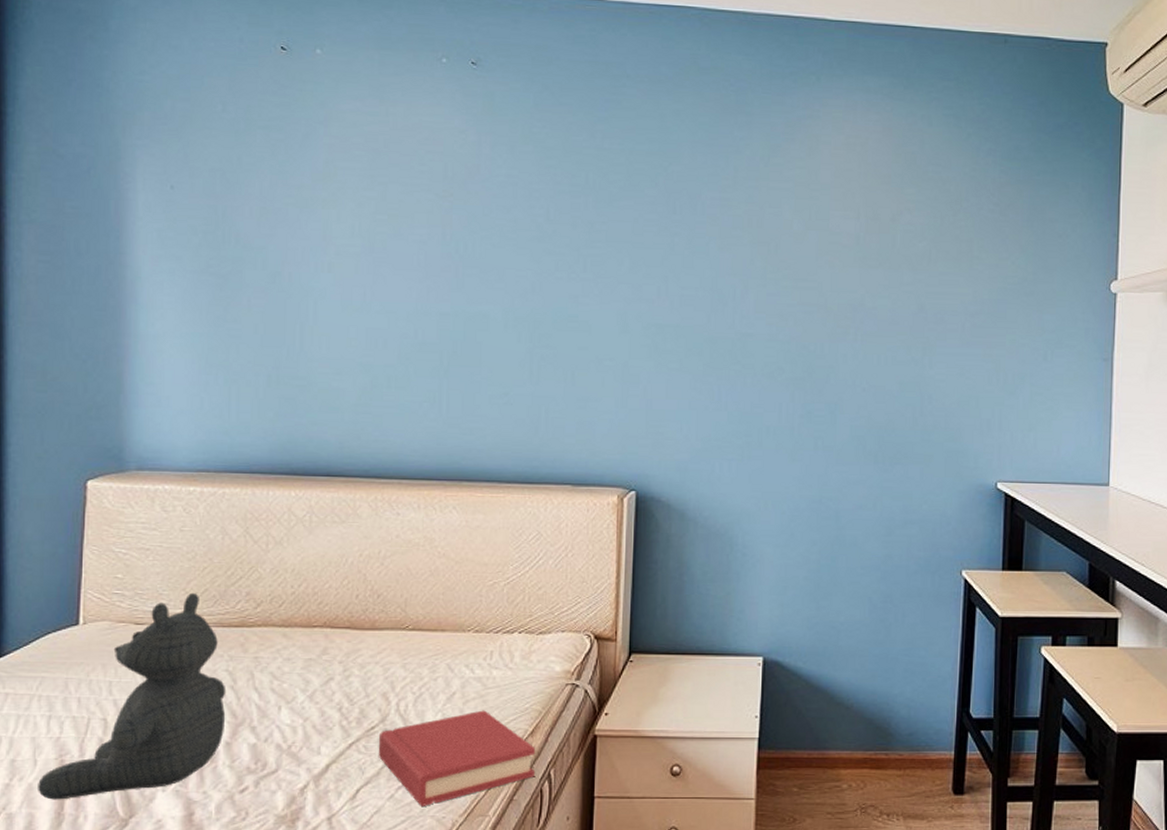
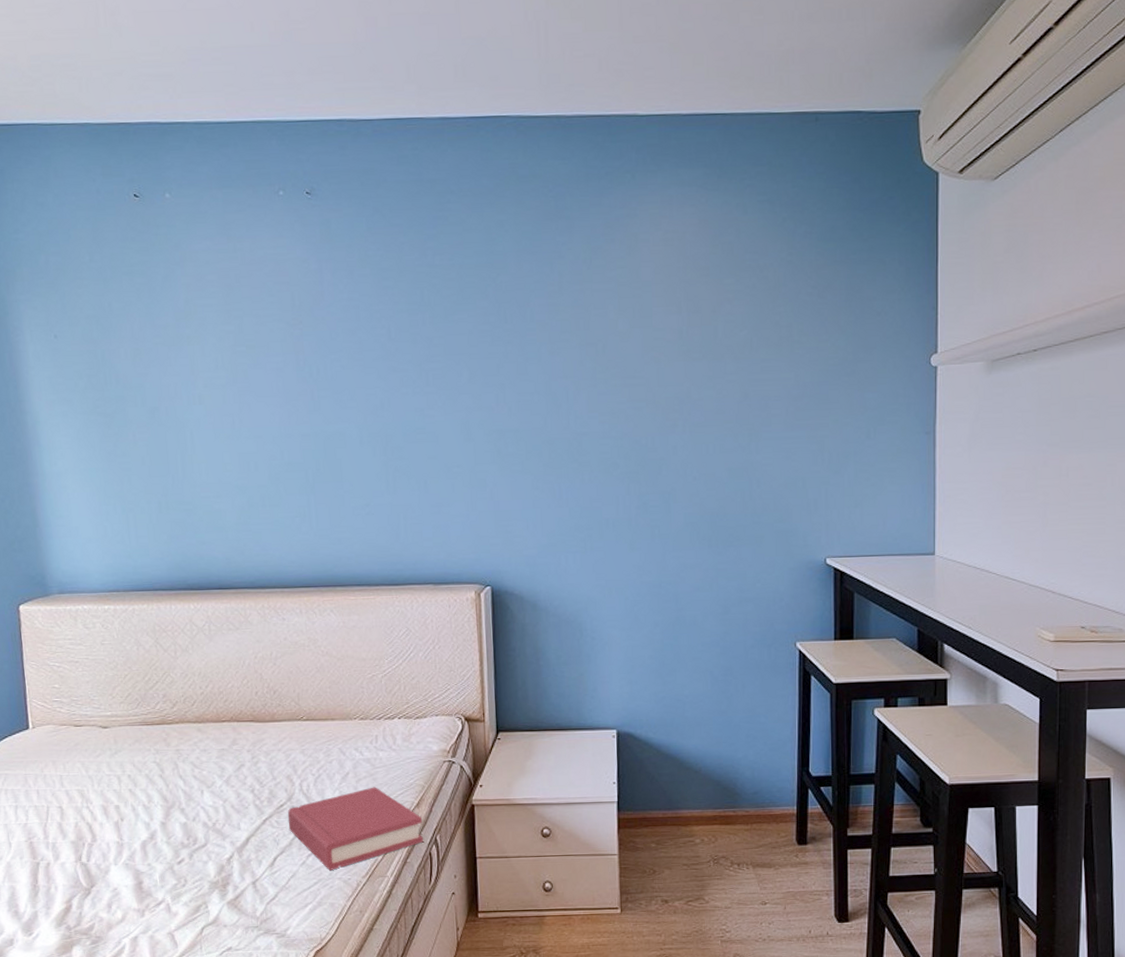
teddy bear: present [38,592,227,800] -> none [14,697,159,875]

